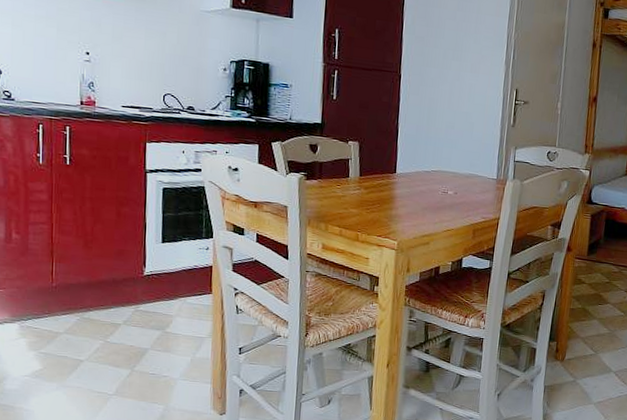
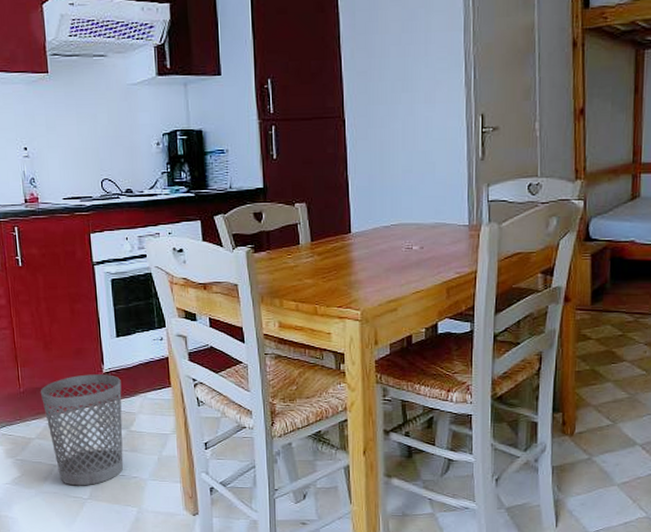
wastebasket: none [74,275,162,382] -> present [40,374,124,486]

